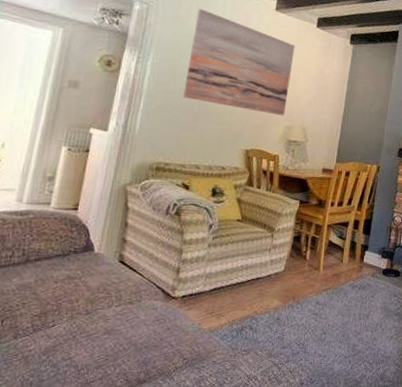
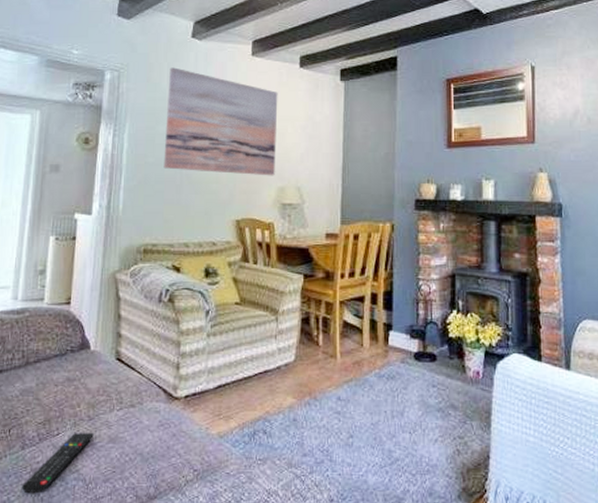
remote control: none [9,325,90,379] -> present [21,433,94,494]

